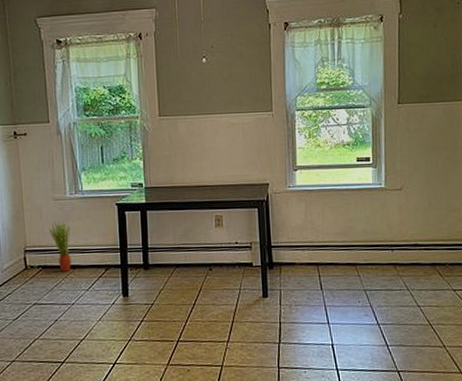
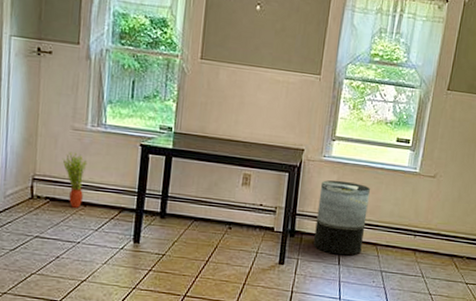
trash can: none [290,207,341,280] -> present [313,180,370,256]

